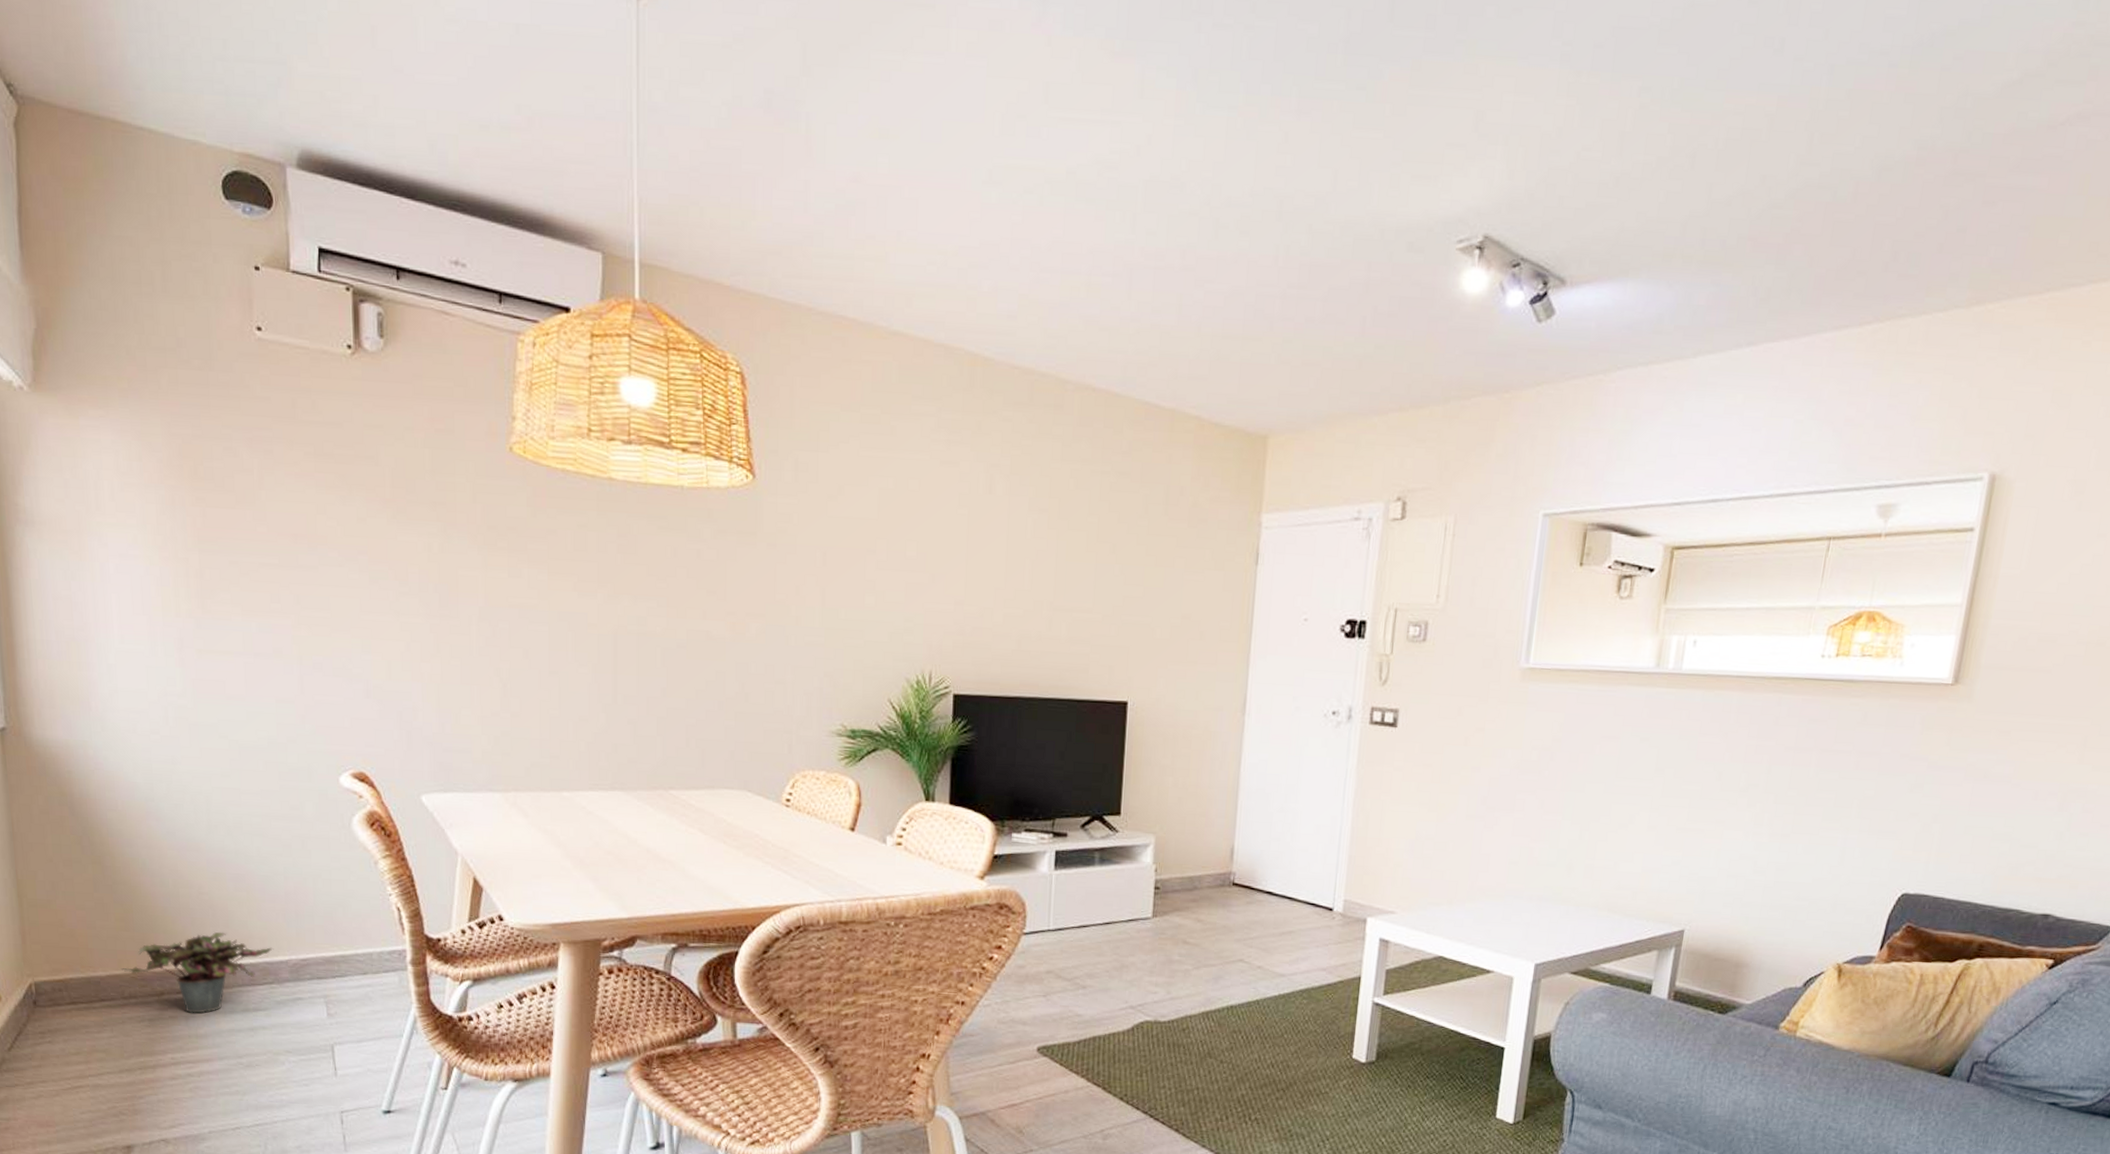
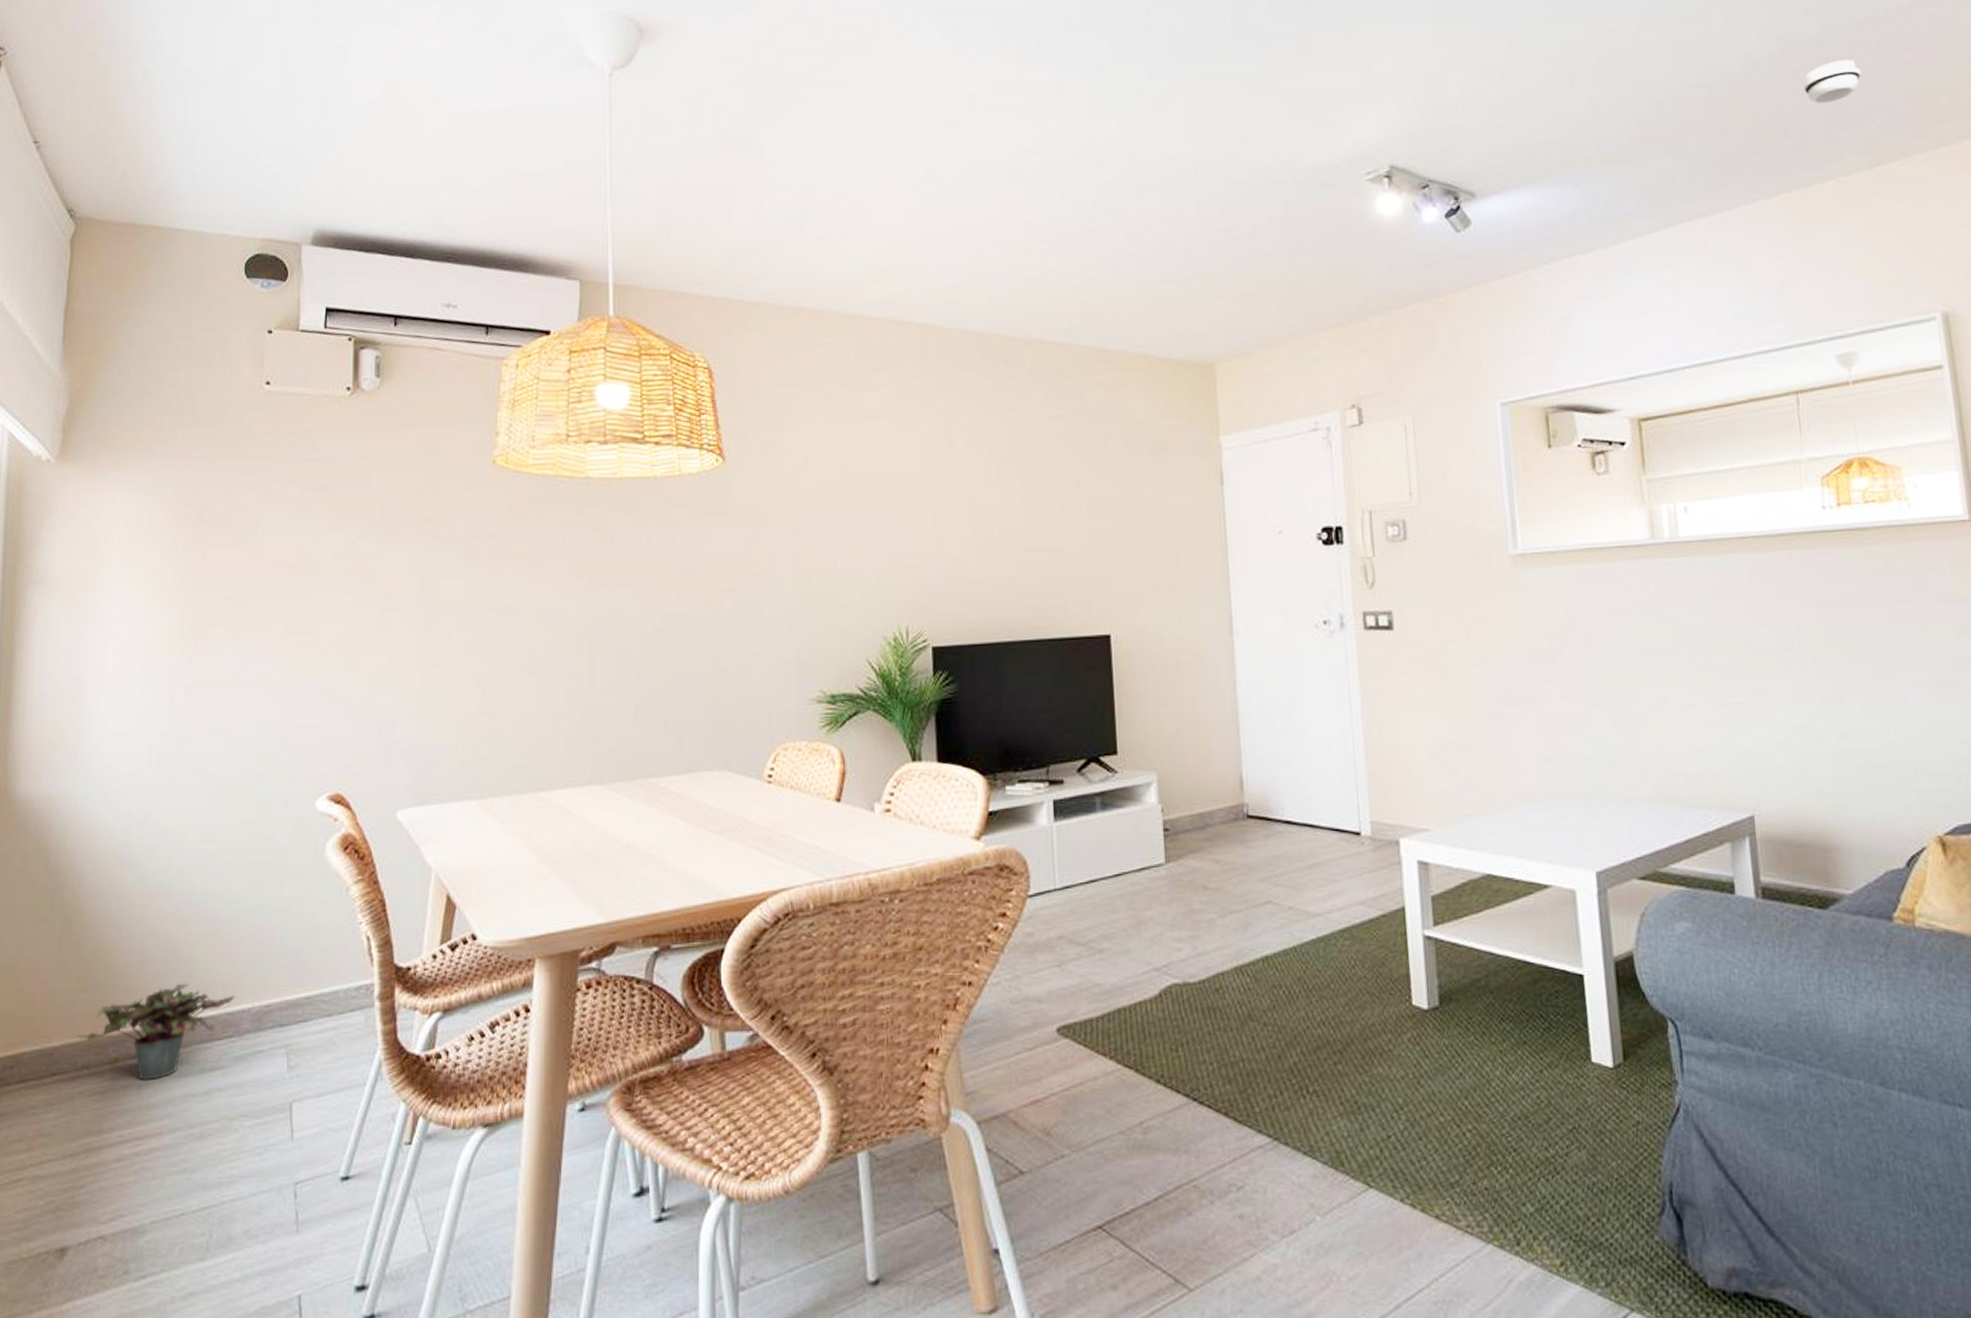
smoke detector: none [1928,177,1992,226] -> present [1803,60,1861,104]

